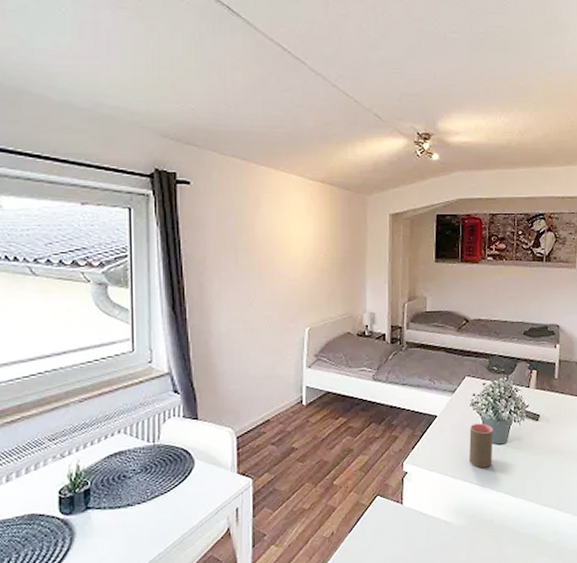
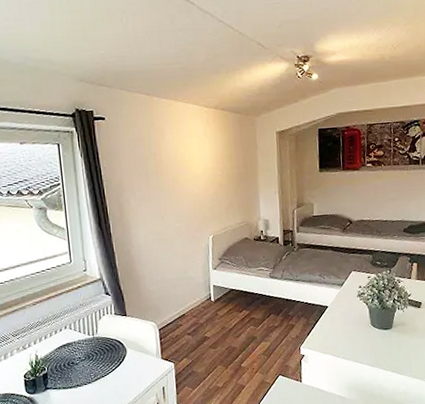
cup: present [469,423,493,468] -> none [357,311,380,351]

